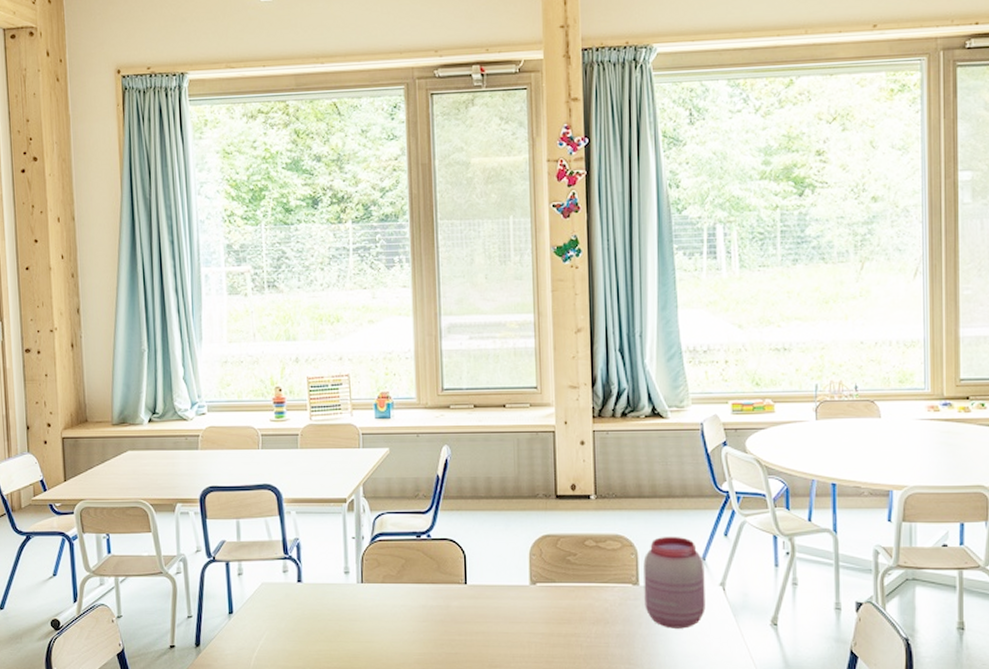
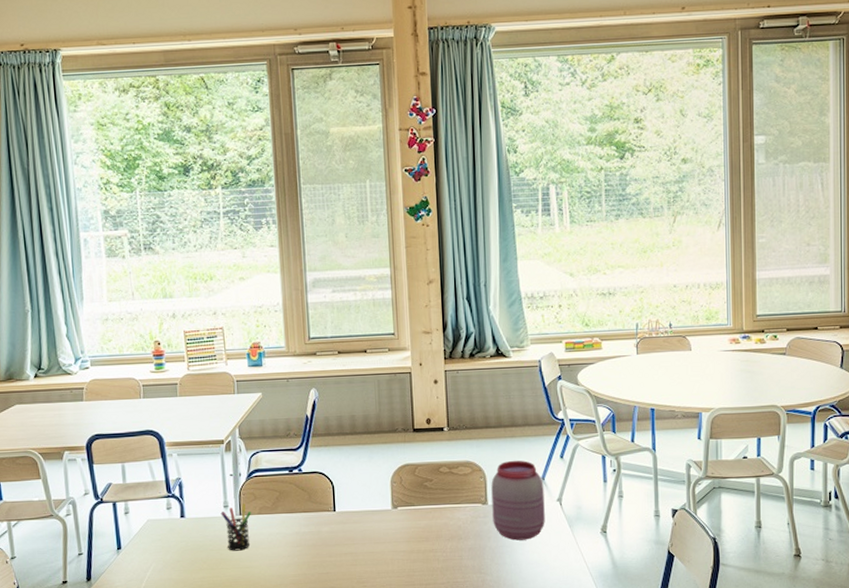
pen holder: none [341,570,375,623] -> present [220,504,252,551]

